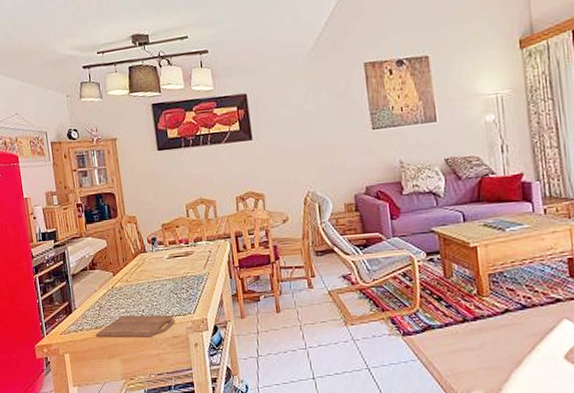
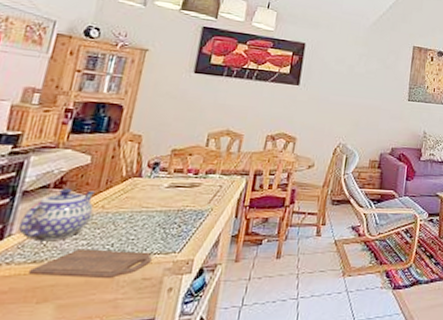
teapot: none [77,268,123,312] -> present [18,188,96,242]

